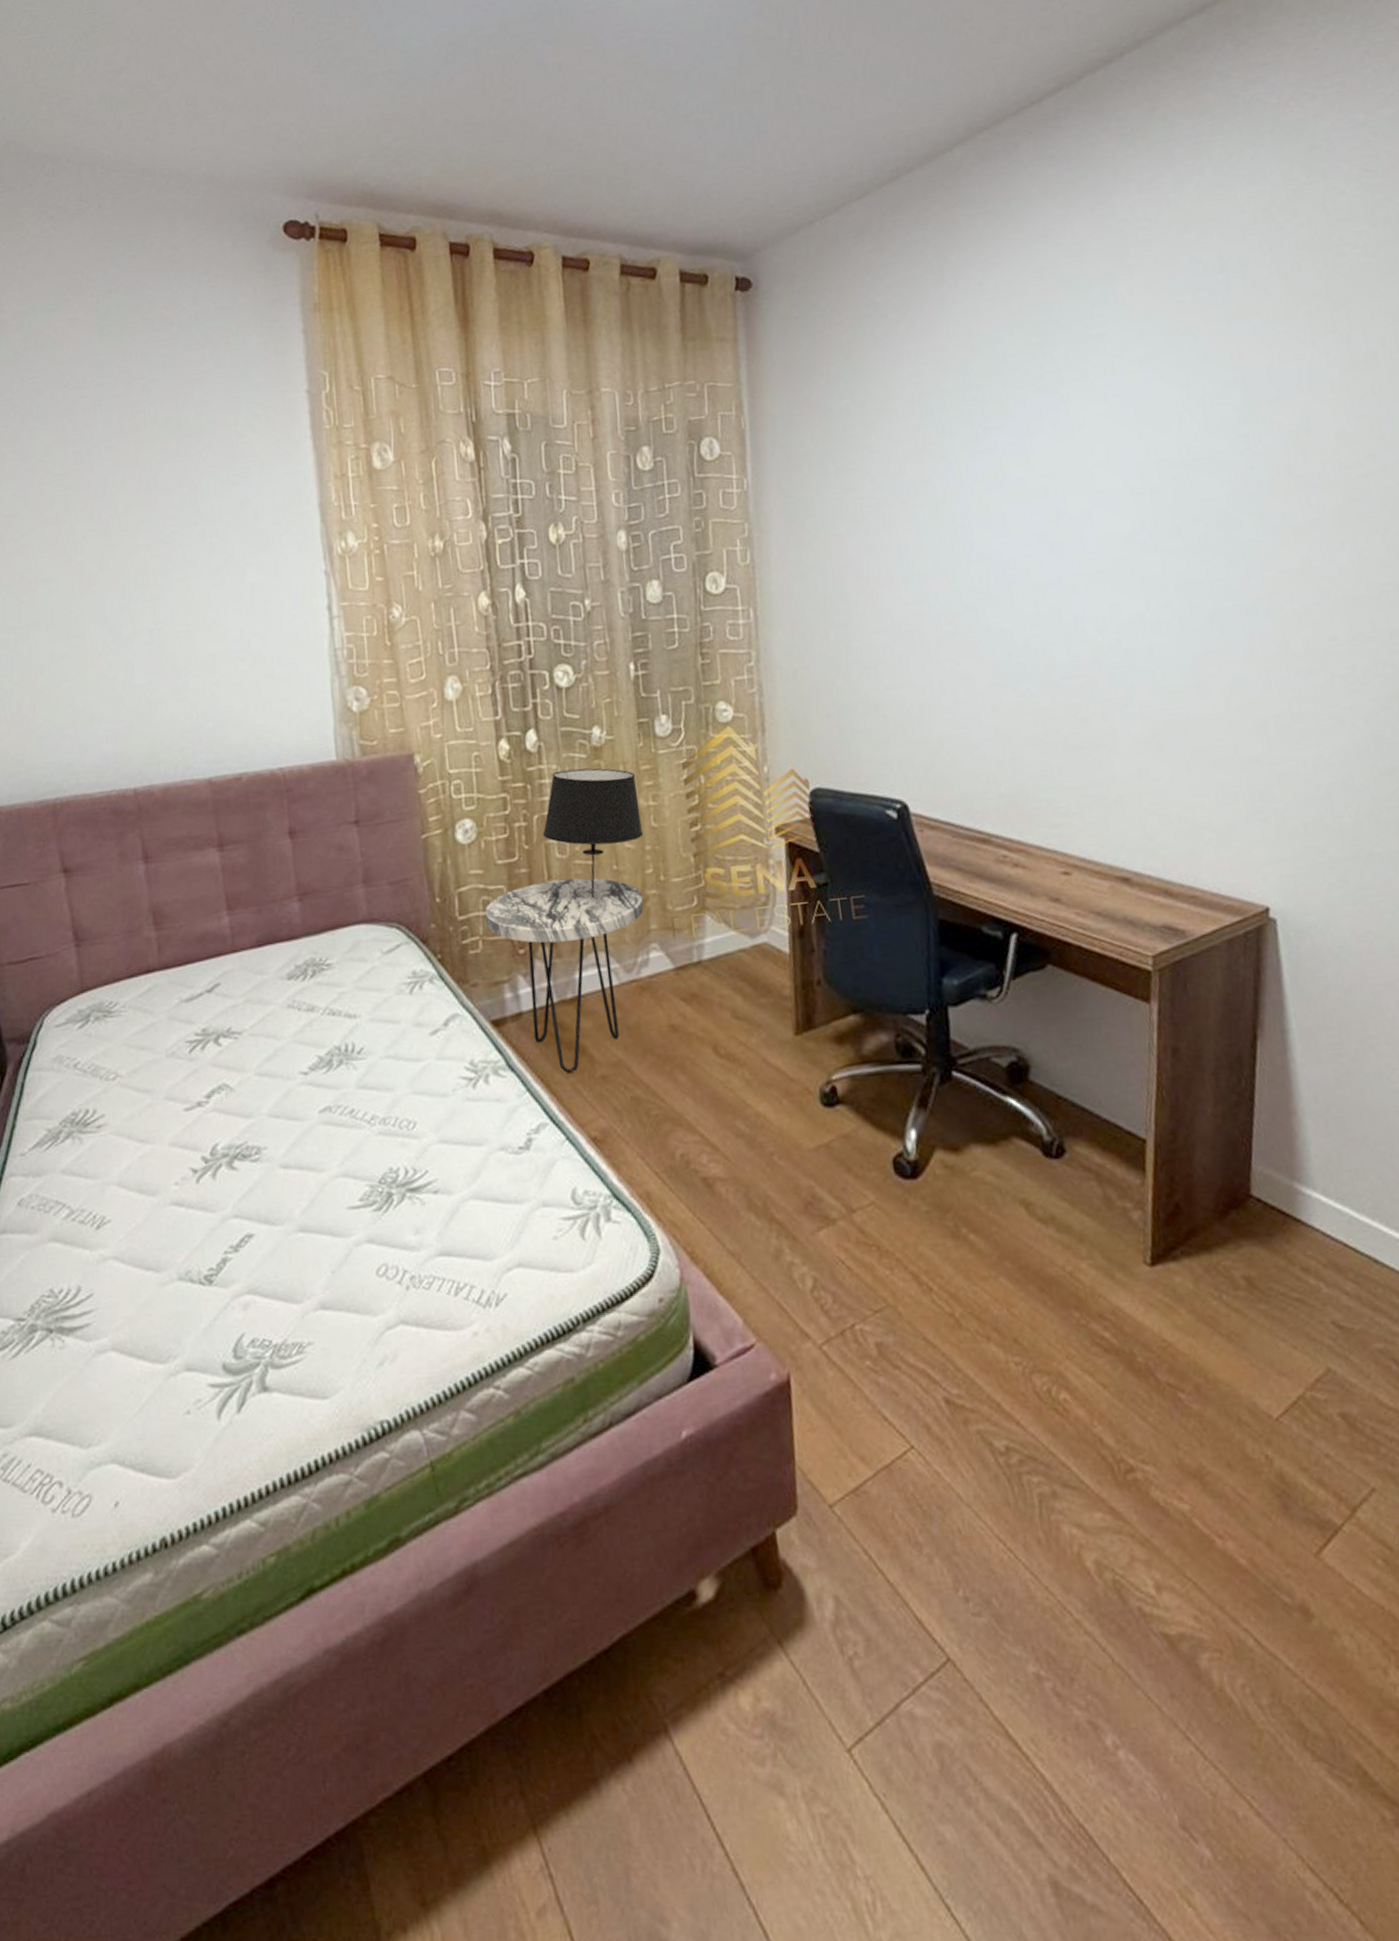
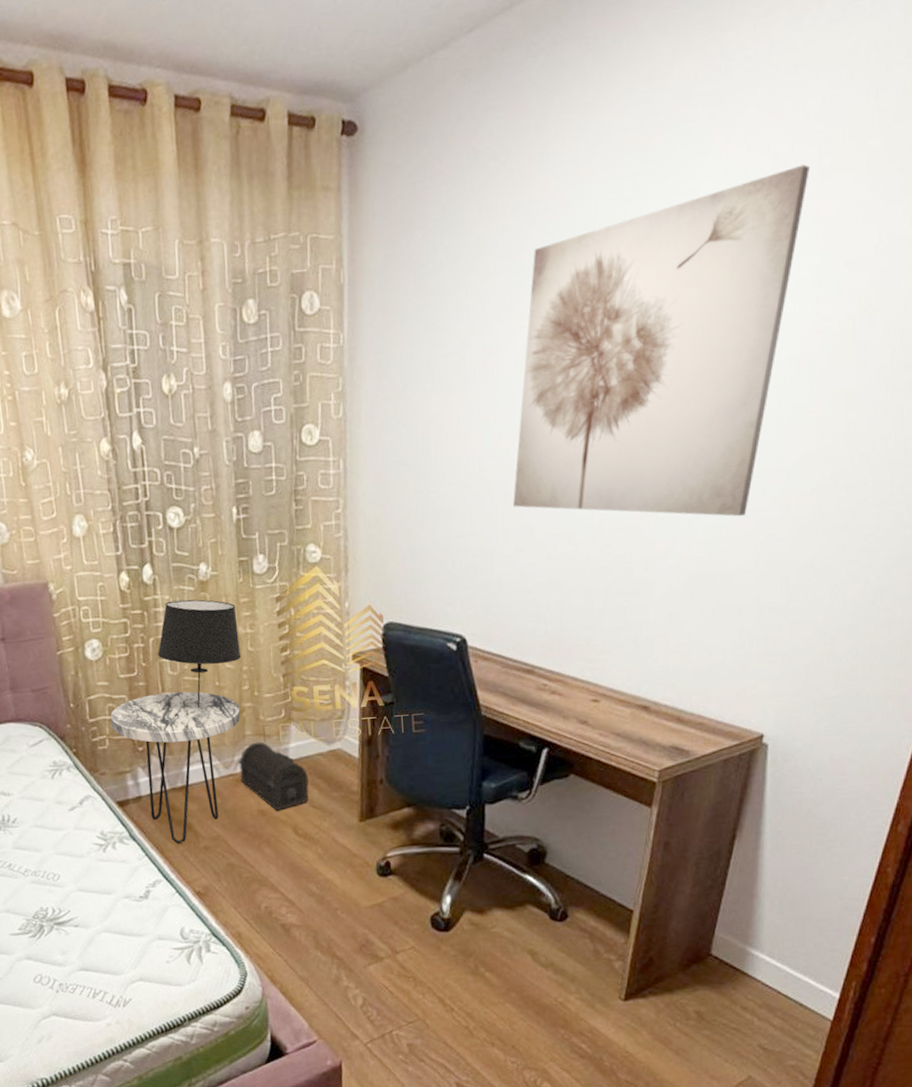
treasure chest: none [641,937,731,1025] -> present [238,742,309,811]
wall art: none [944,311,1217,659] -> present [513,164,810,517]

